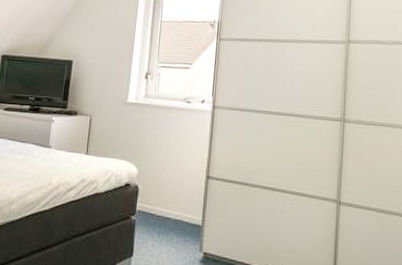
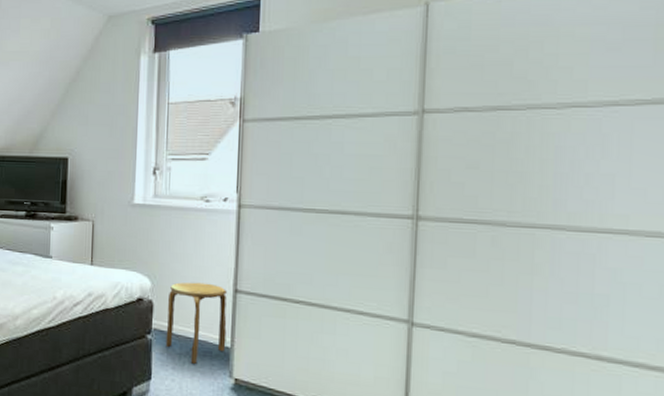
stool: none [147,169,201,241] -> present [165,282,227,364]

